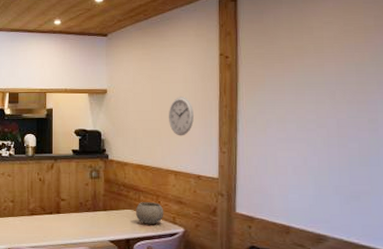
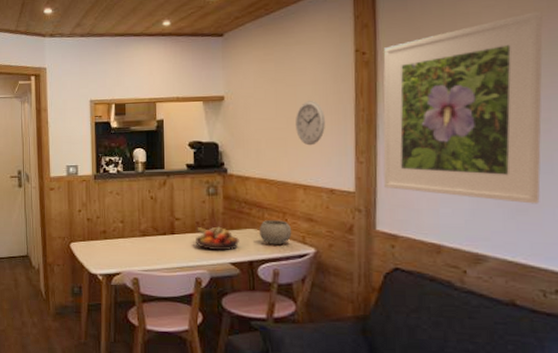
fruit bowl: none [79,207,118,230] -> present [196,226,239,251]
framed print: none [242,29,371,192] -> present [383,11,543,204]

